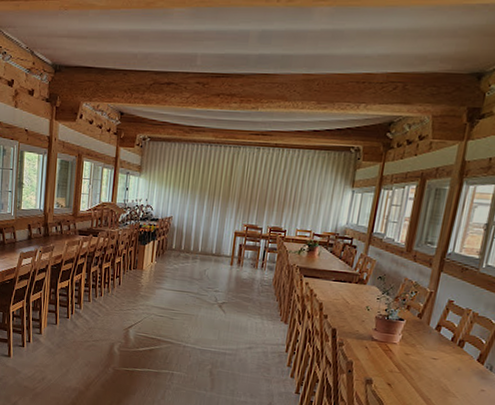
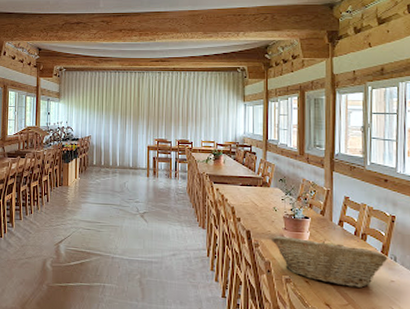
fruit basket: none [358,336,484,395] -> present [272,236,388,288]

